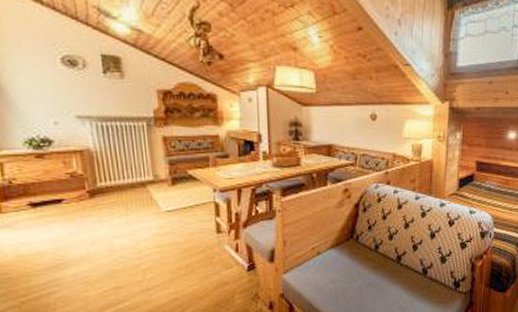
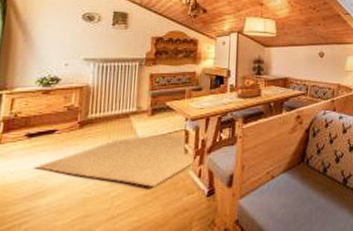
rug: none [50,206,232,262] -> present [36,134,196,188]

